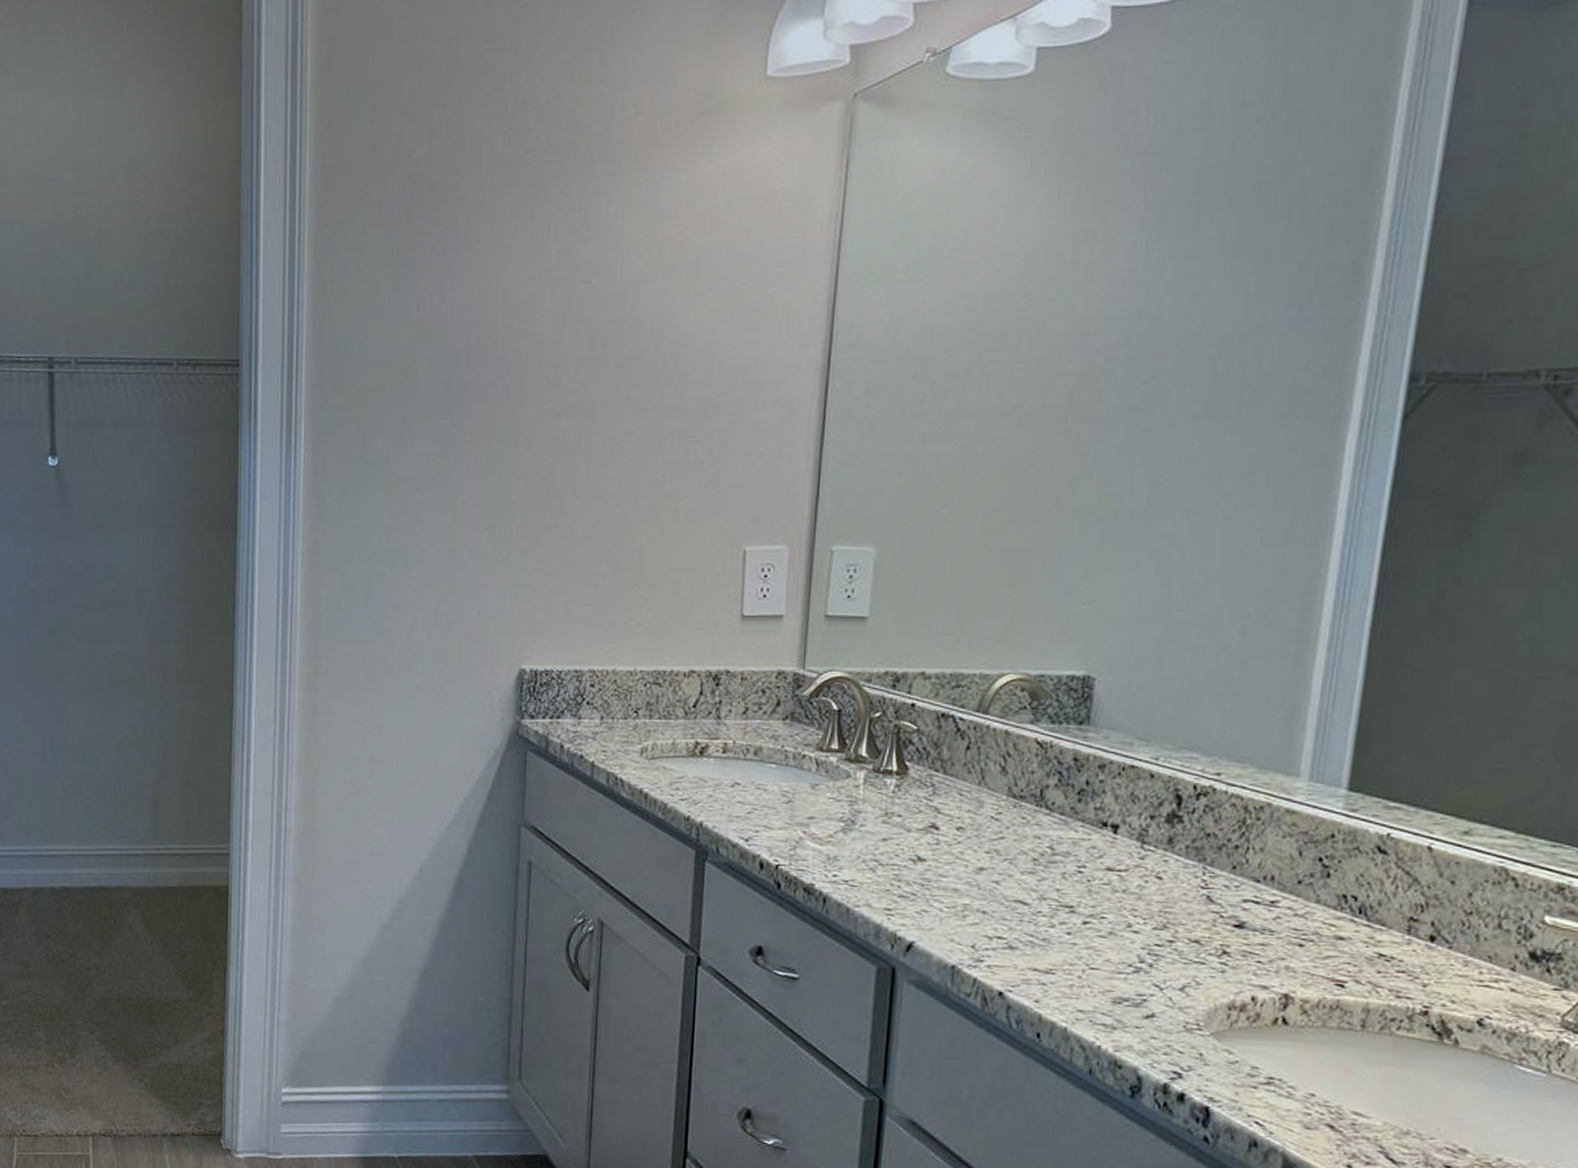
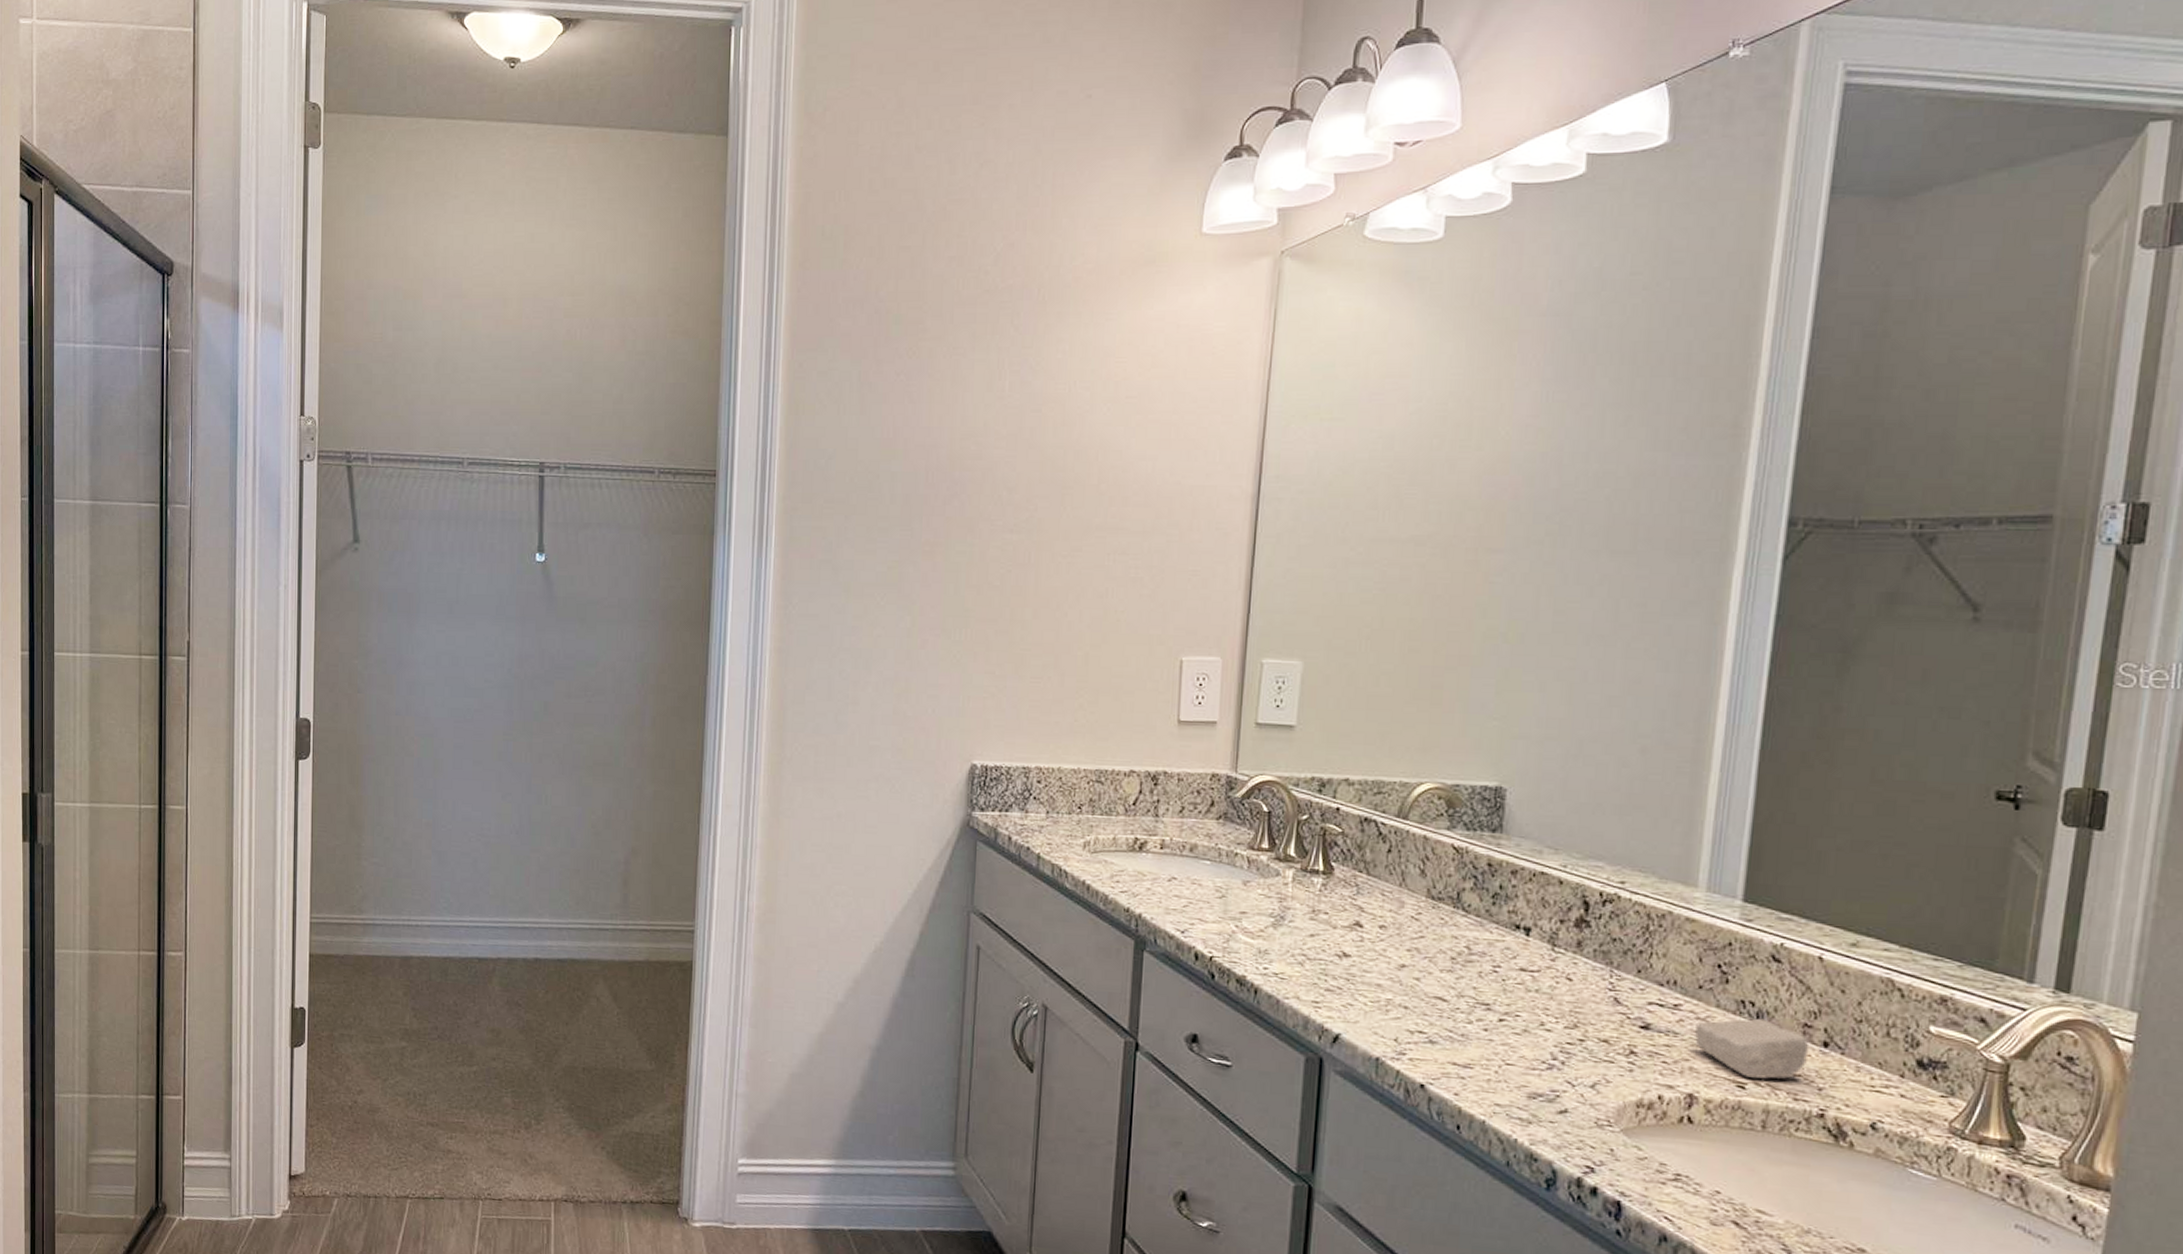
soap bar: none [1292,913,1414,976] -> present [1695,1018,1809,1079]

